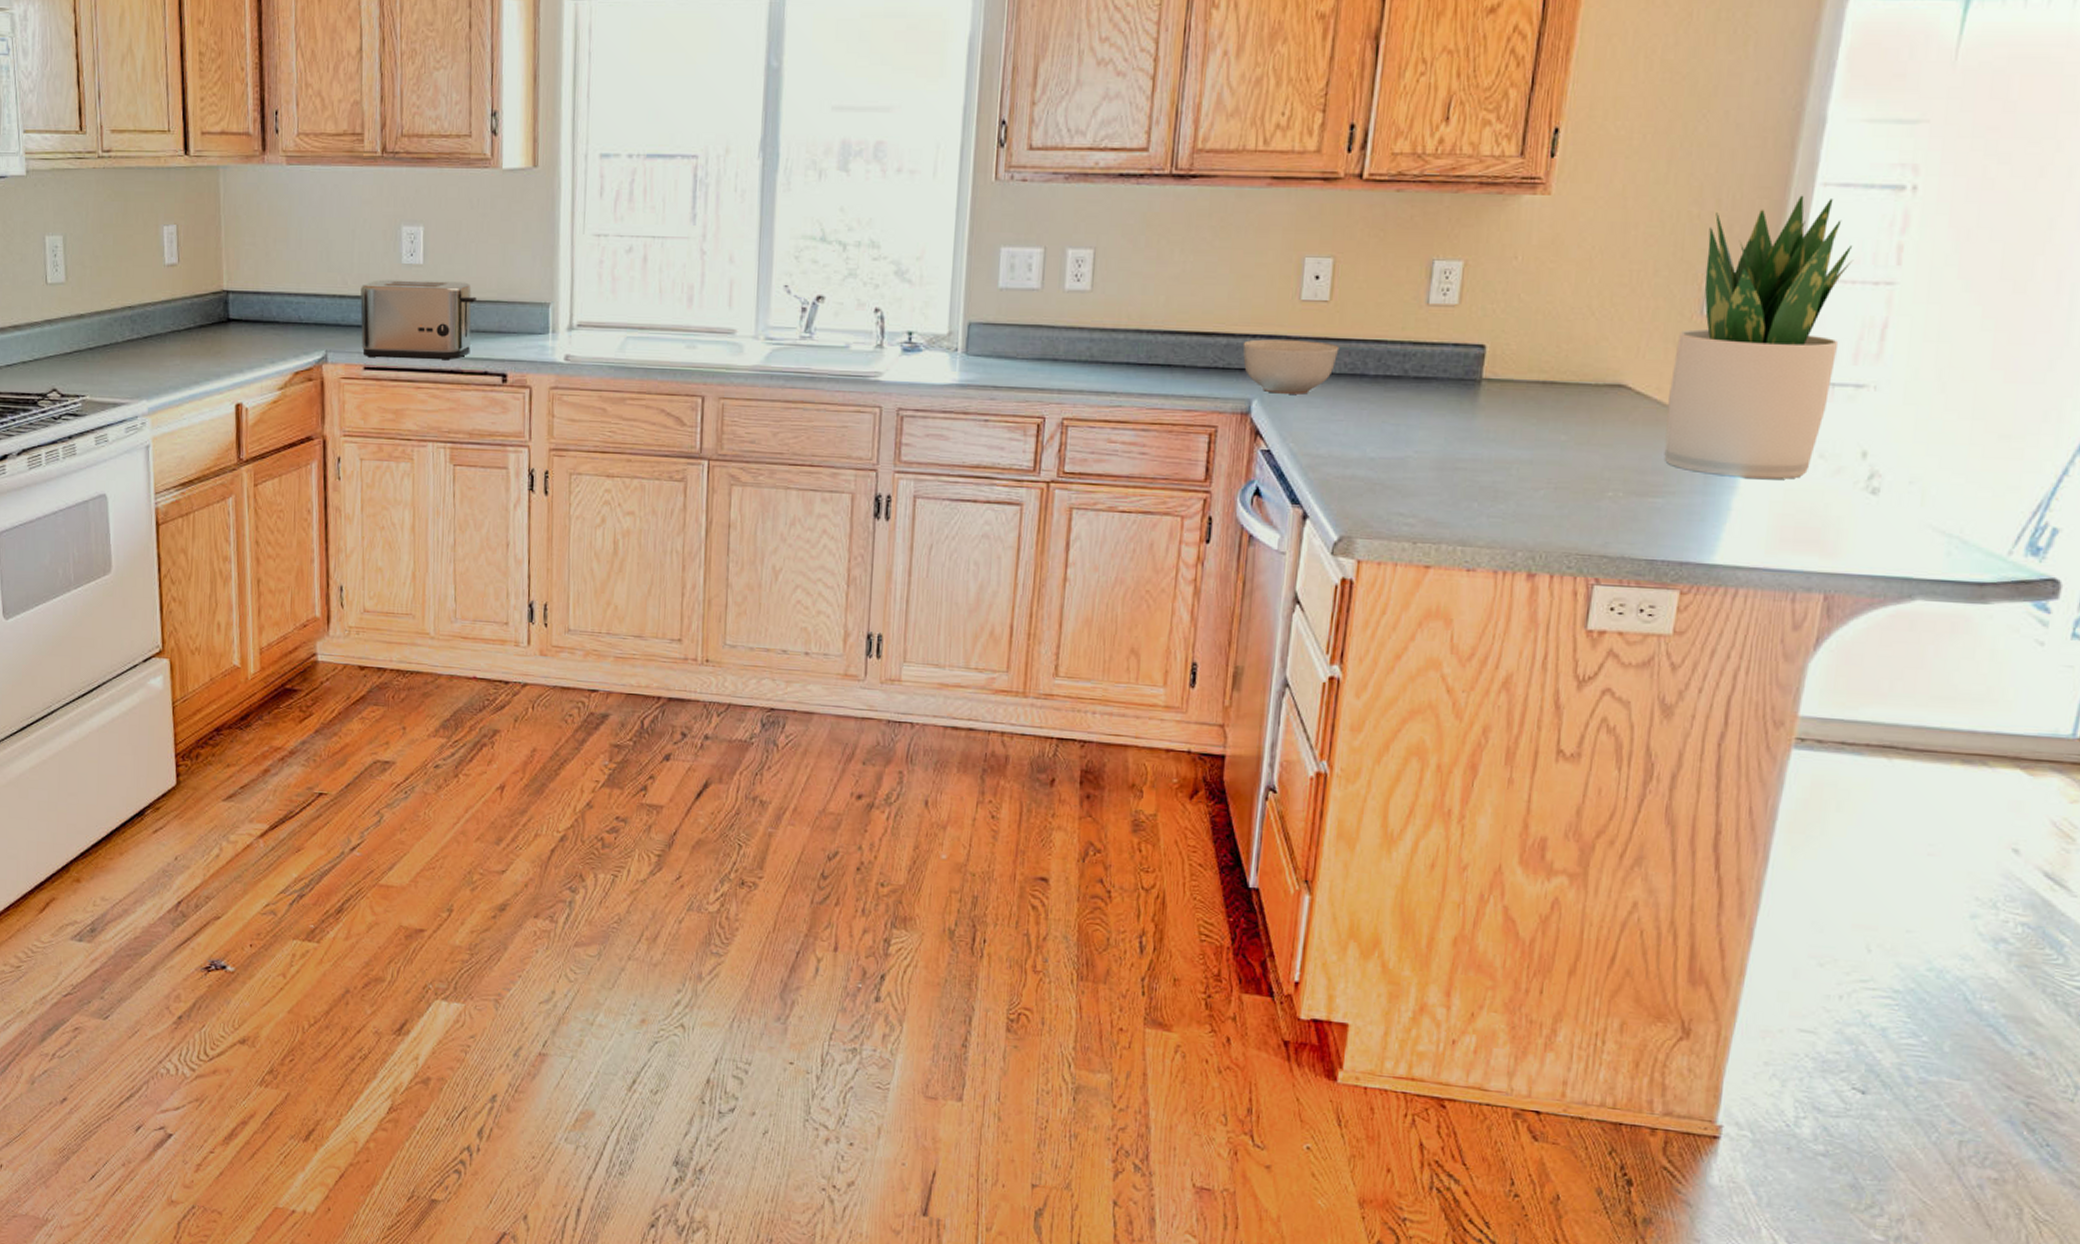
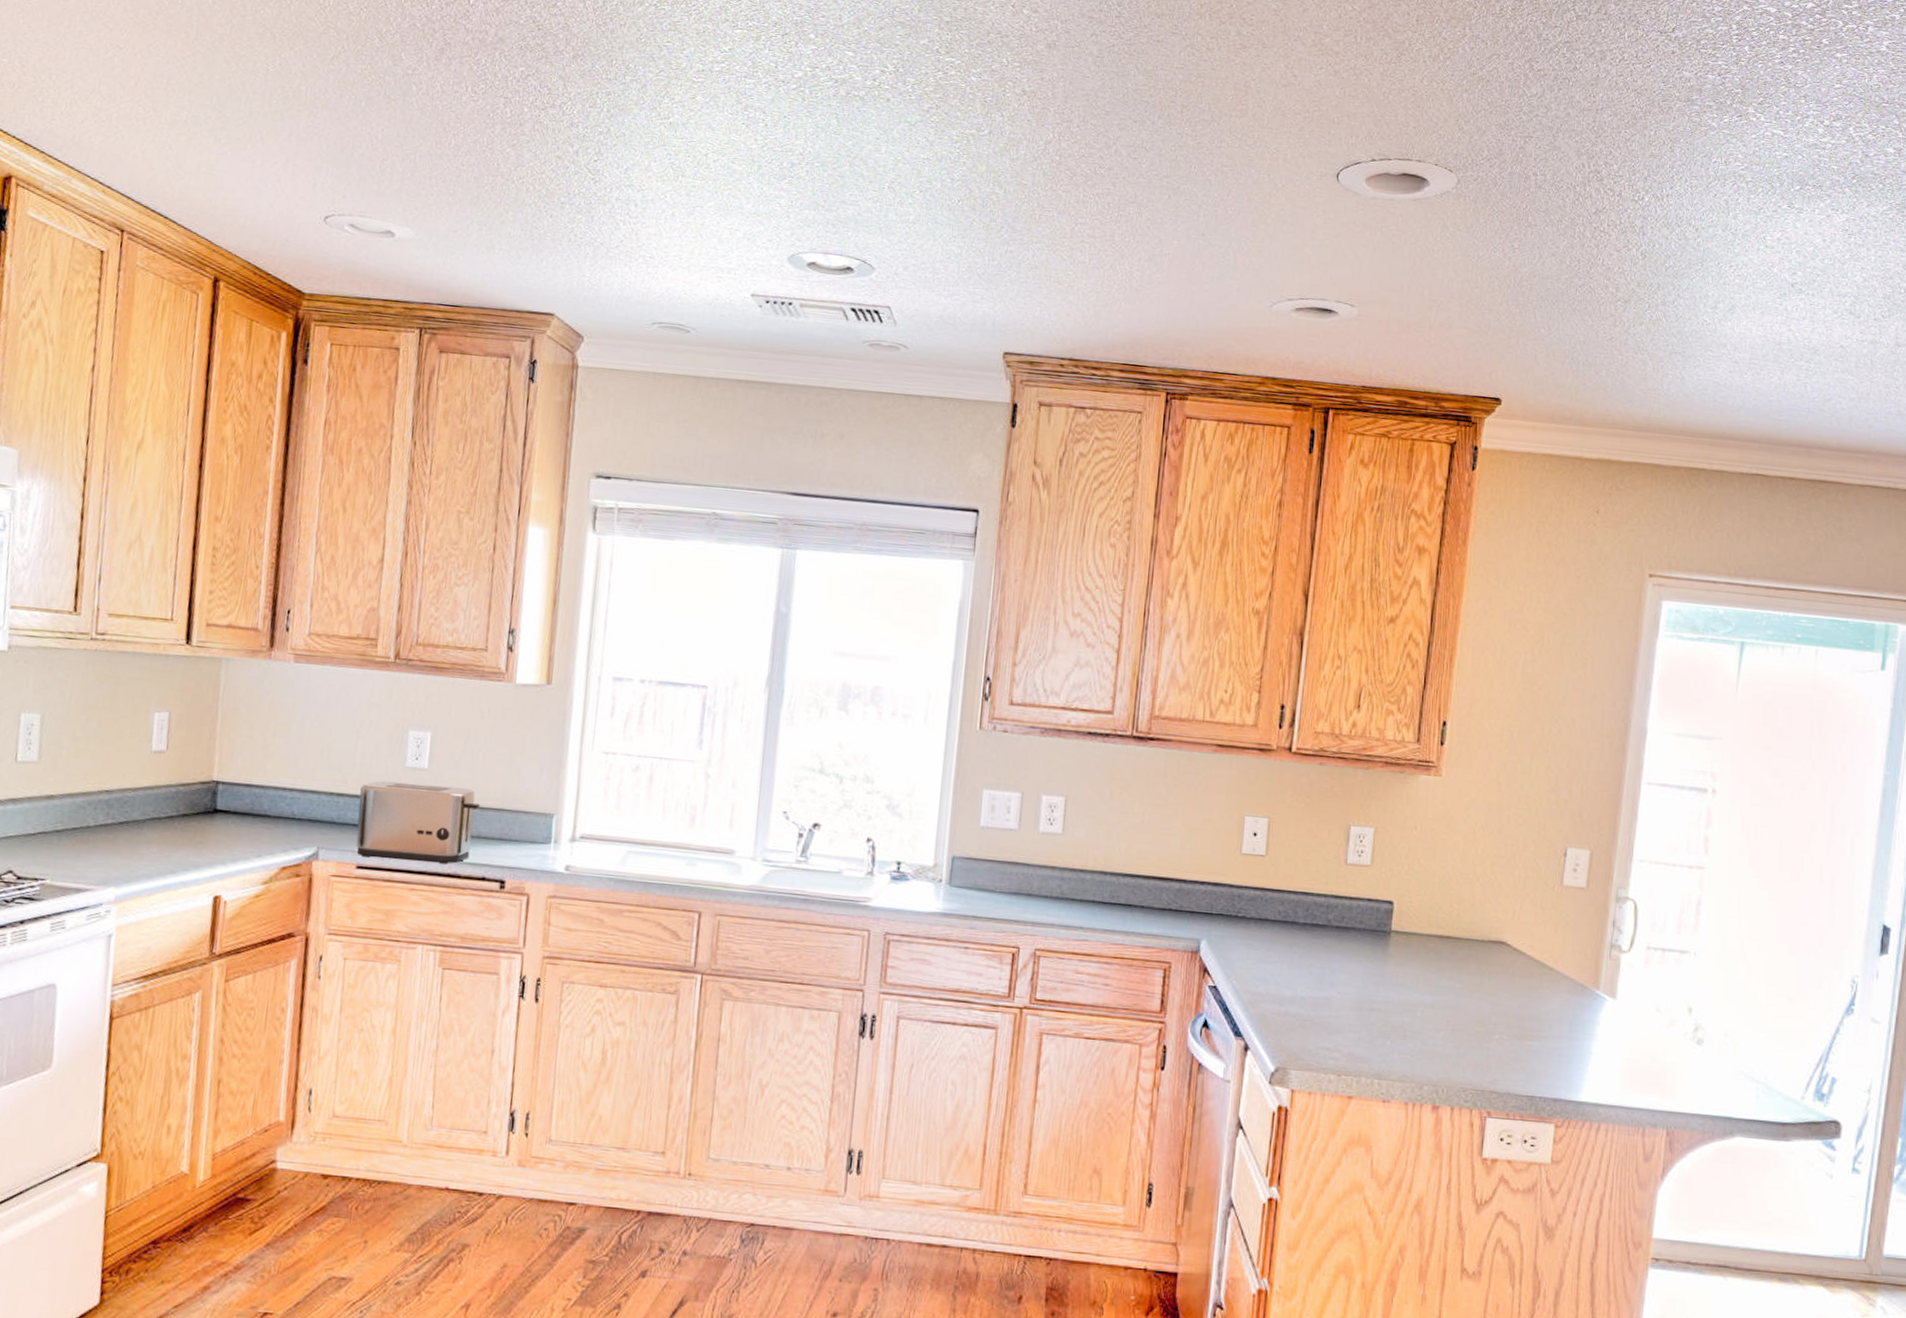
bowl: present [1242,339,1340,395] -> none [1193,886,1274,937]
planter: present [1663,195,1854,480] -> none [1537,791,1673,1029]

